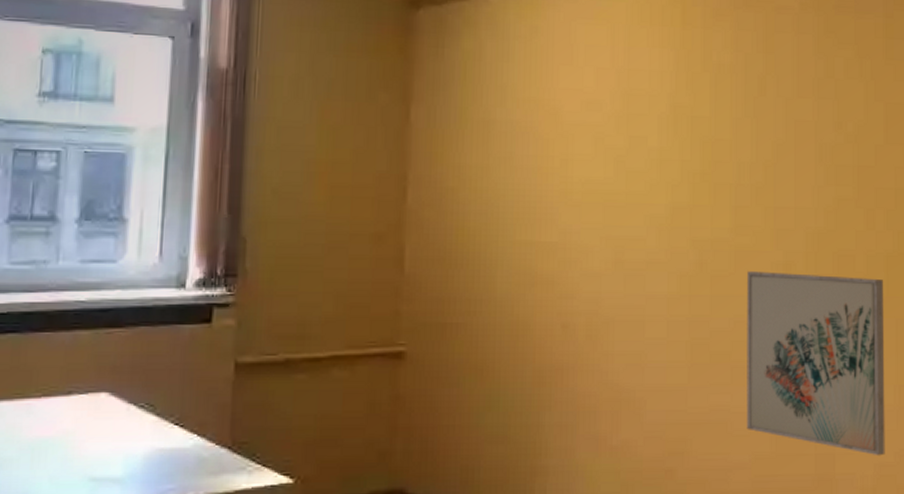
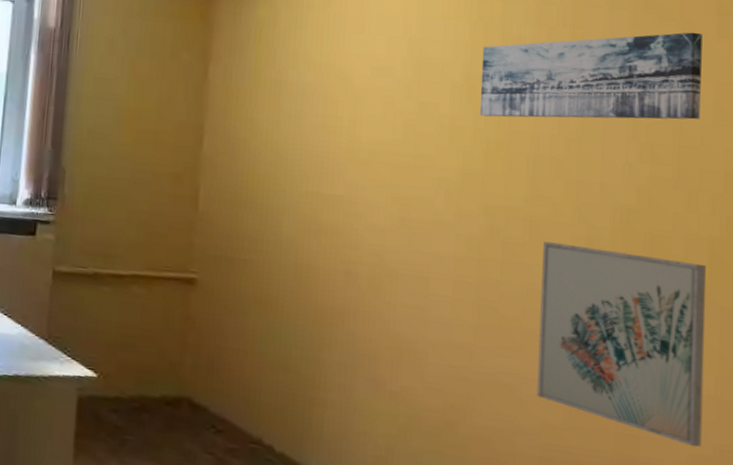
wall art: none [685,55,873,148] -> present [479,32,702,120]

